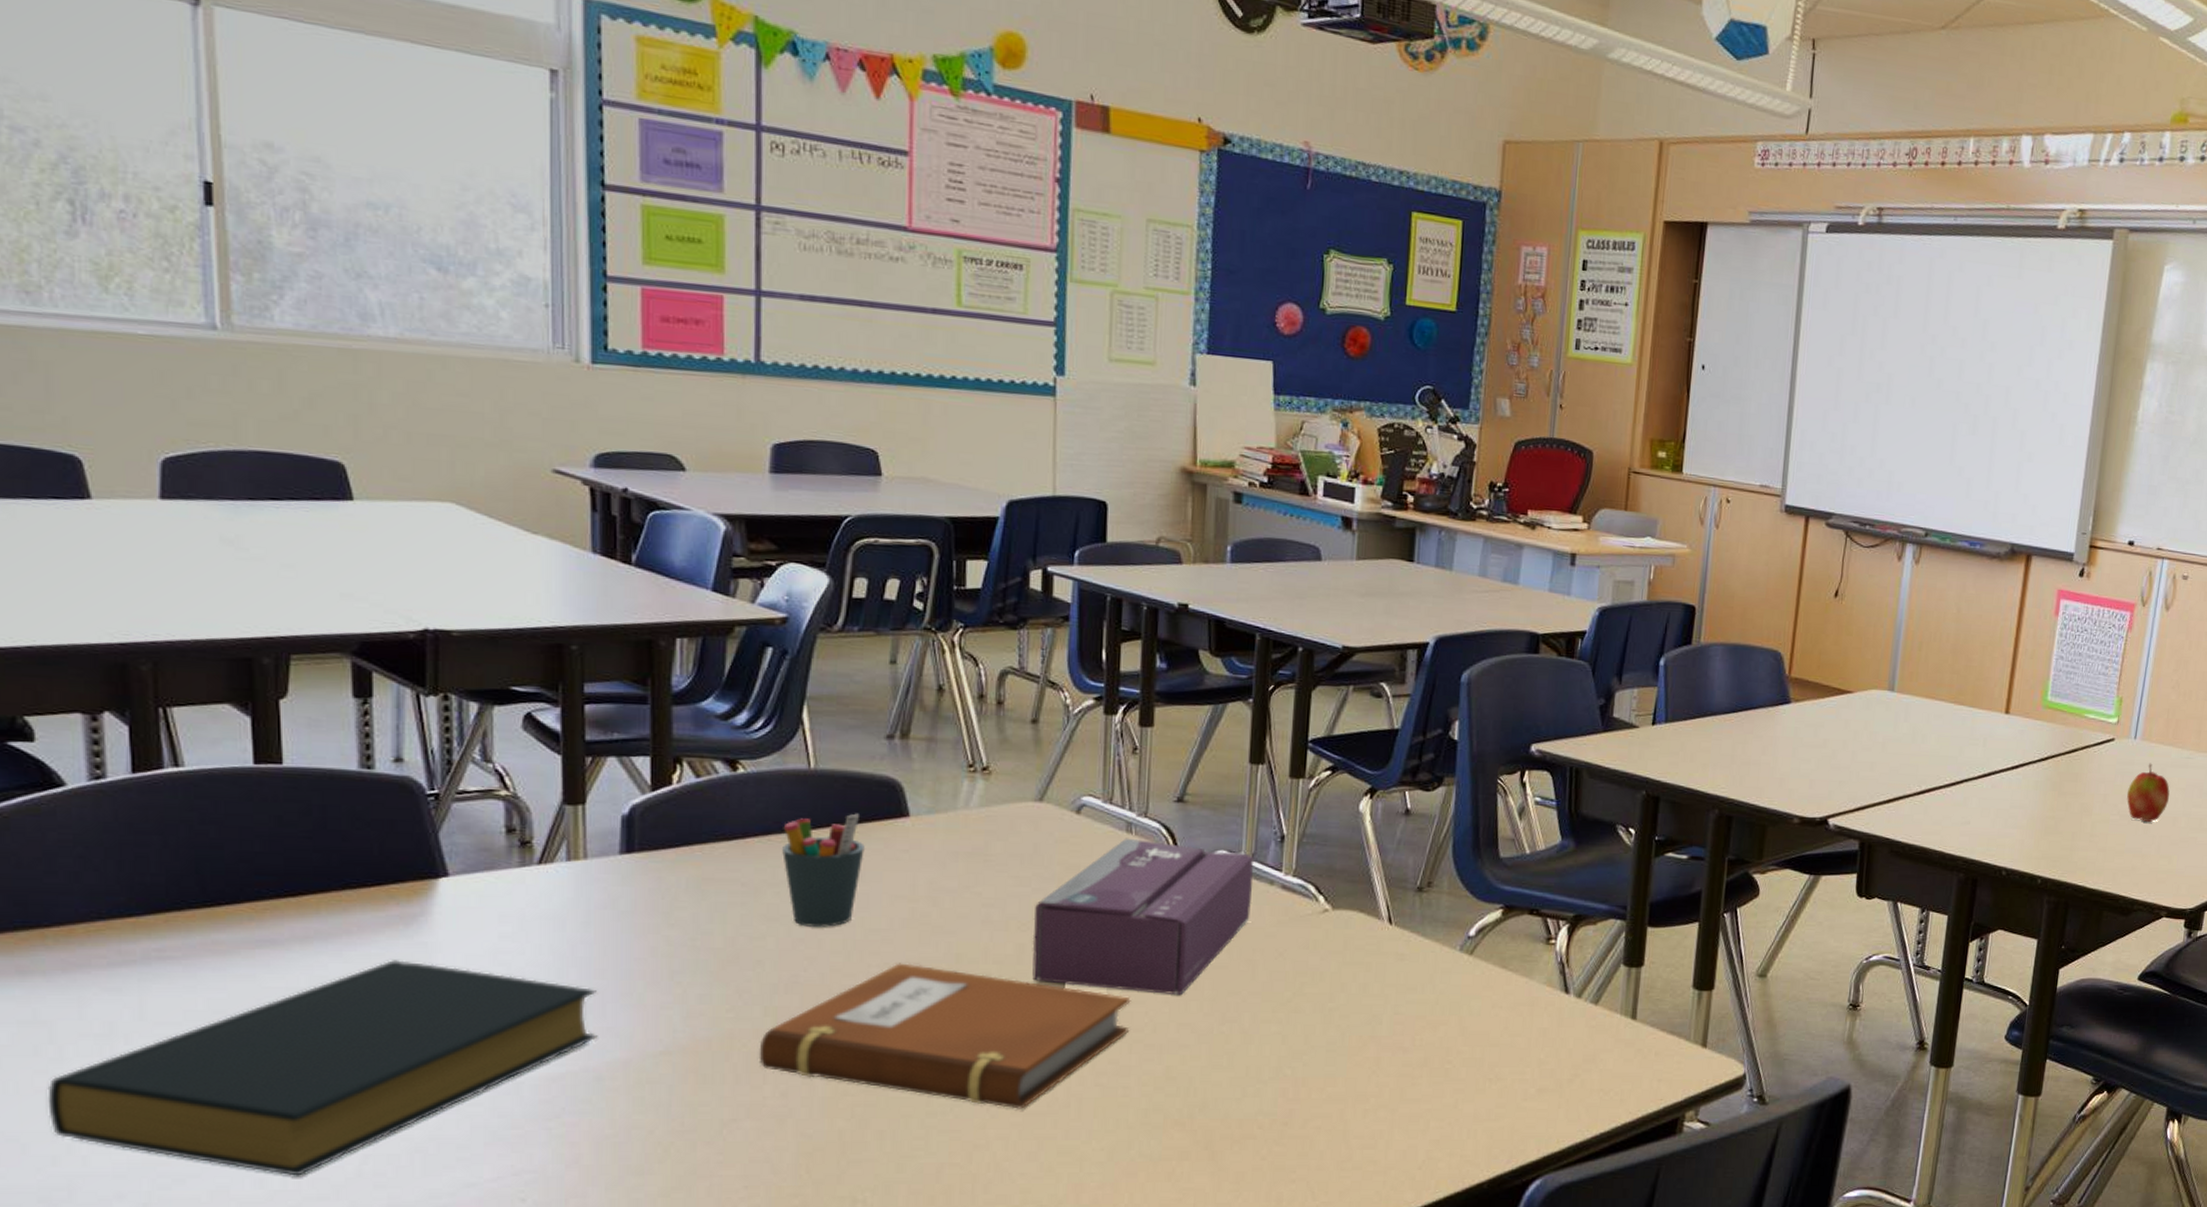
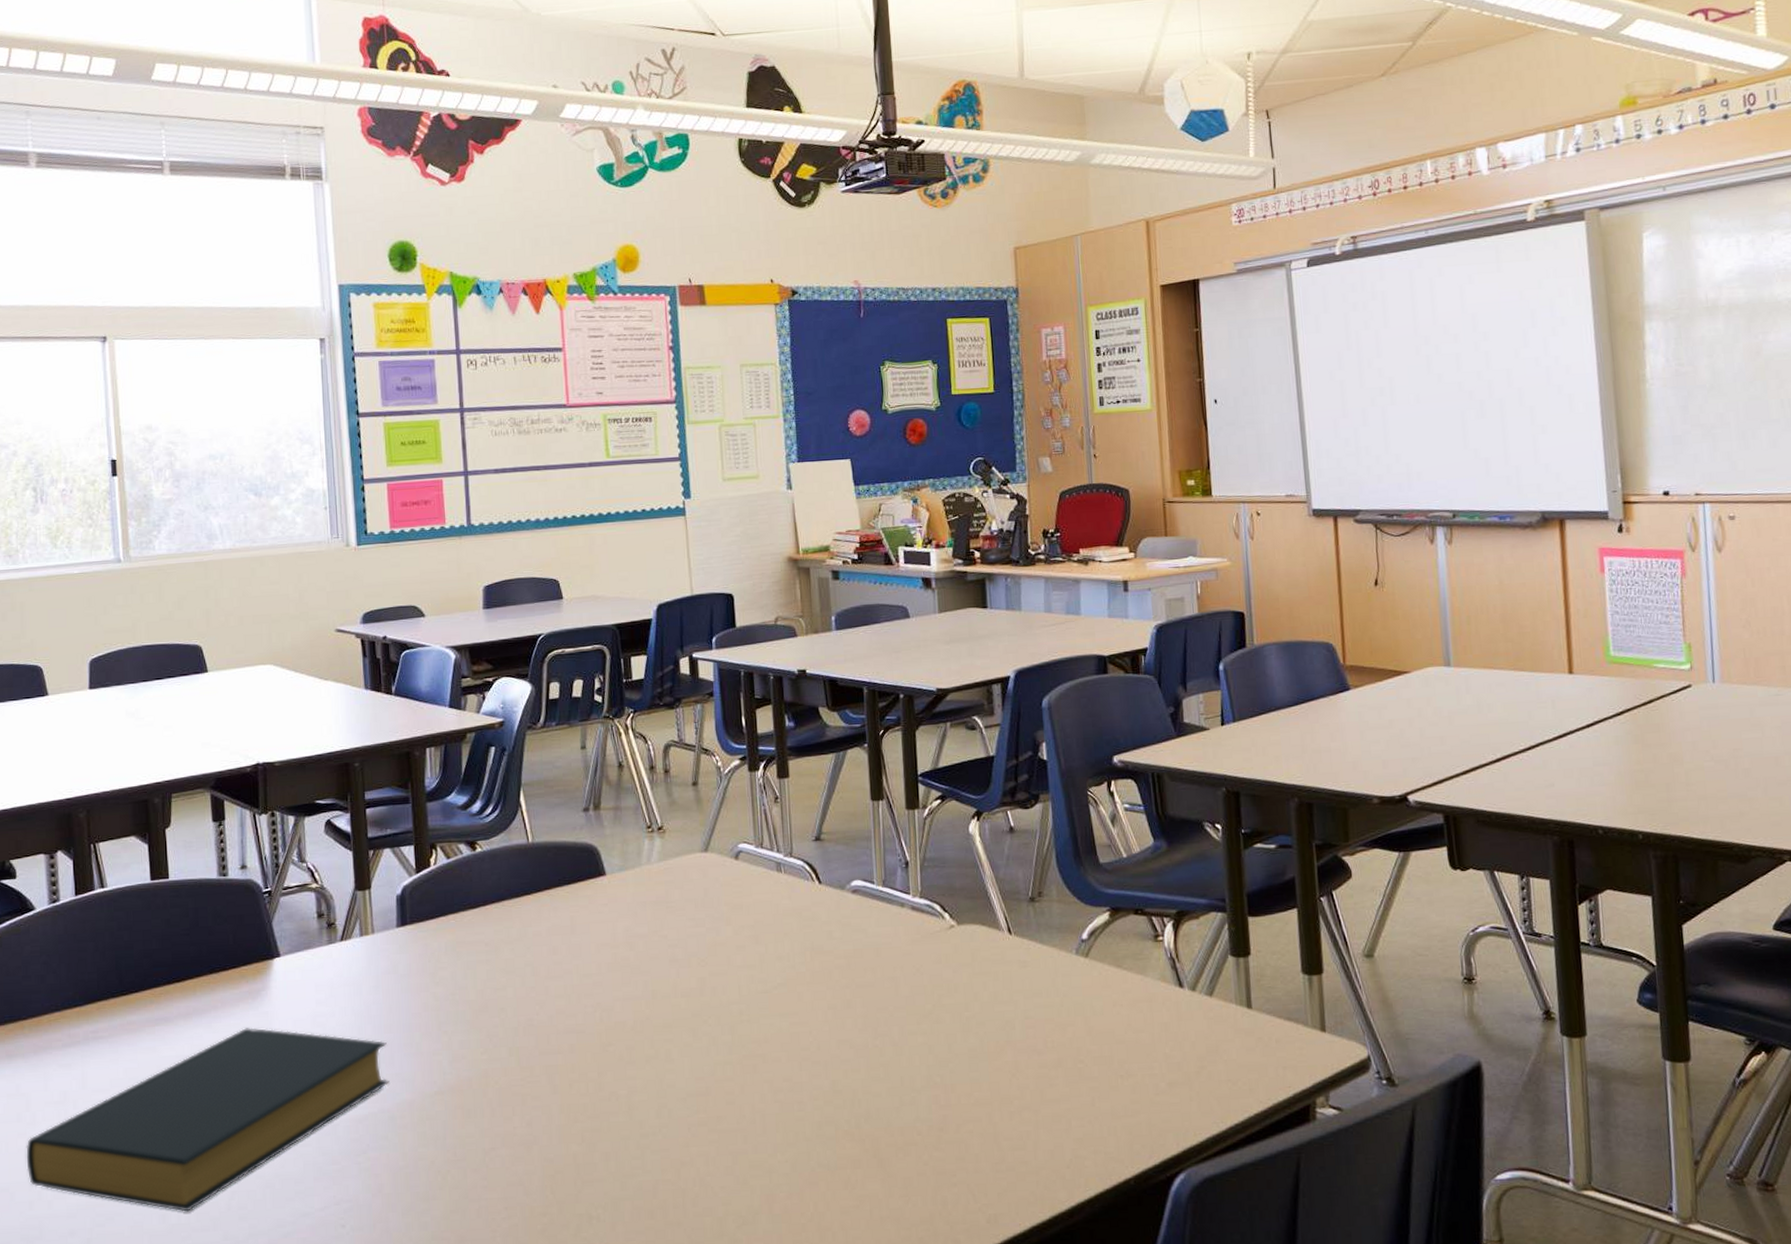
notebook: present [759,963,1131,1109] -> none [507,1002,798,1127]
pen holder: present [782,813,865,927] -> none [512,876,574,976]
tissue box: present [1032,838,1255,996] -> none [710,876,888,1015]
apple: present [2127,763,2170,823] -> none [1717,705,1765,765]

